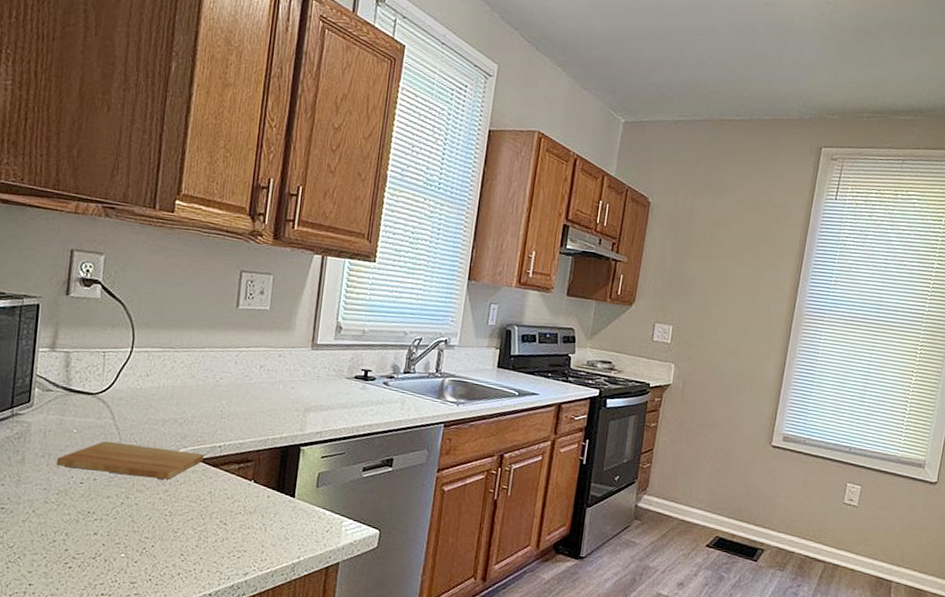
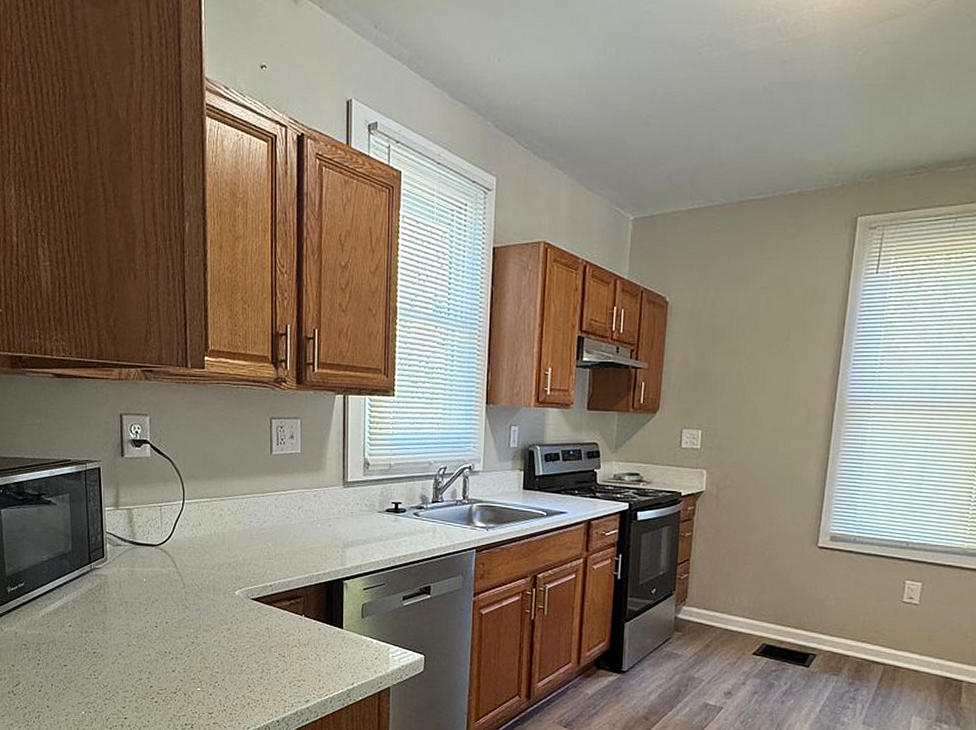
cutting board: present [57,440,204,480] -> none [133,587,258,619]

